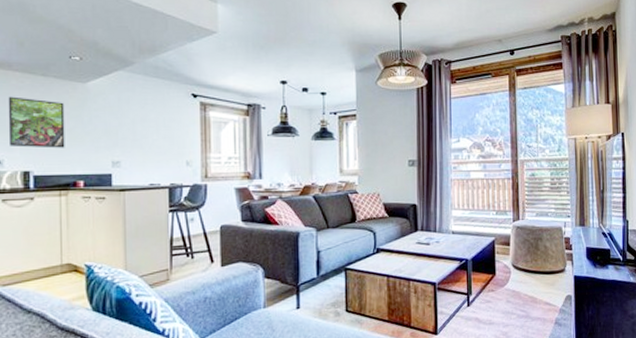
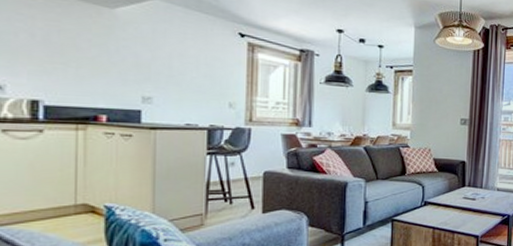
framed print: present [8,96,65,148] -> none [12,14,86,78]

